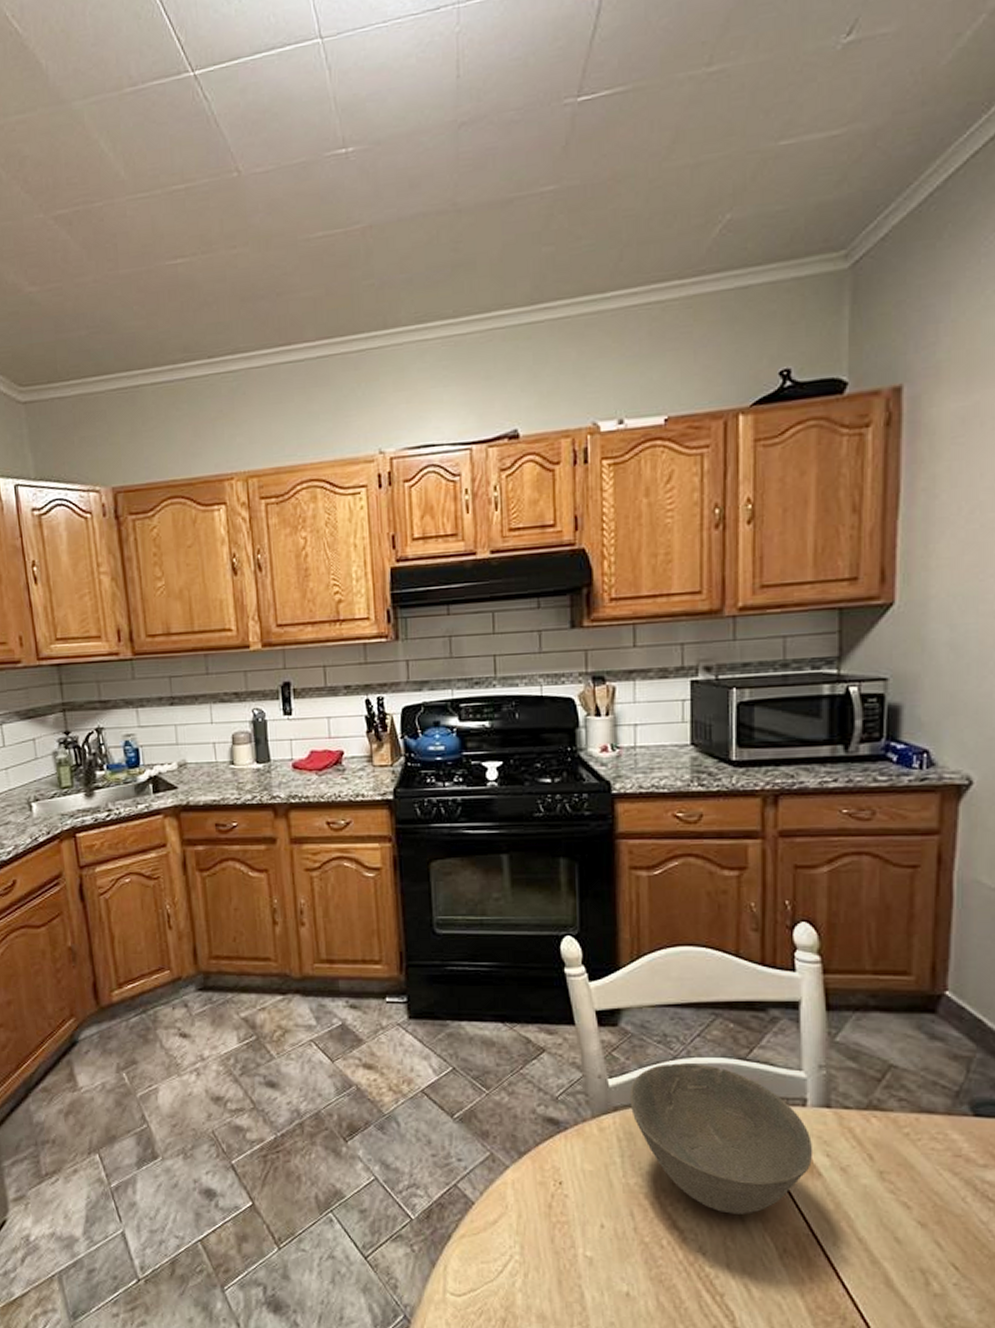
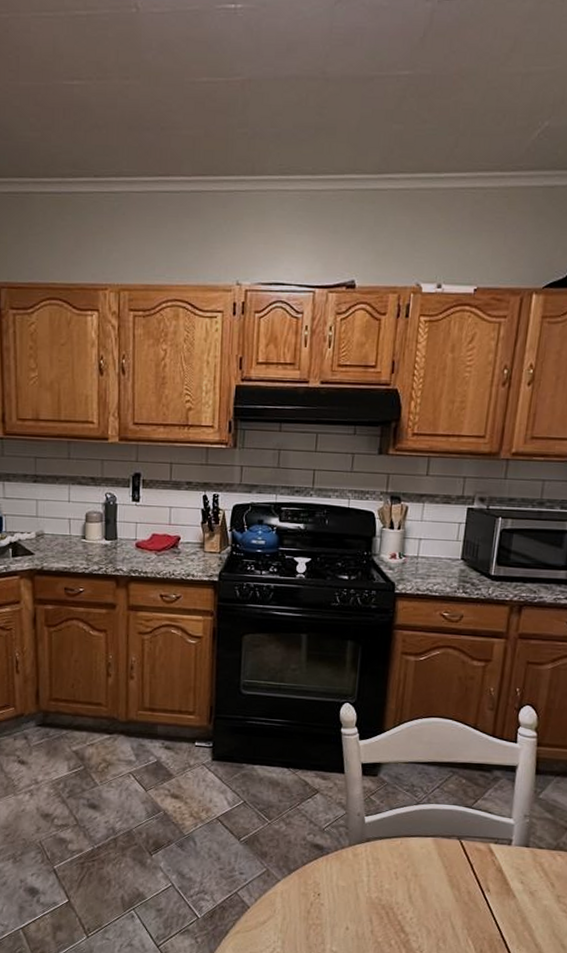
bowl: present [629,1063,813,1214] -> none [379,807,512,924]

